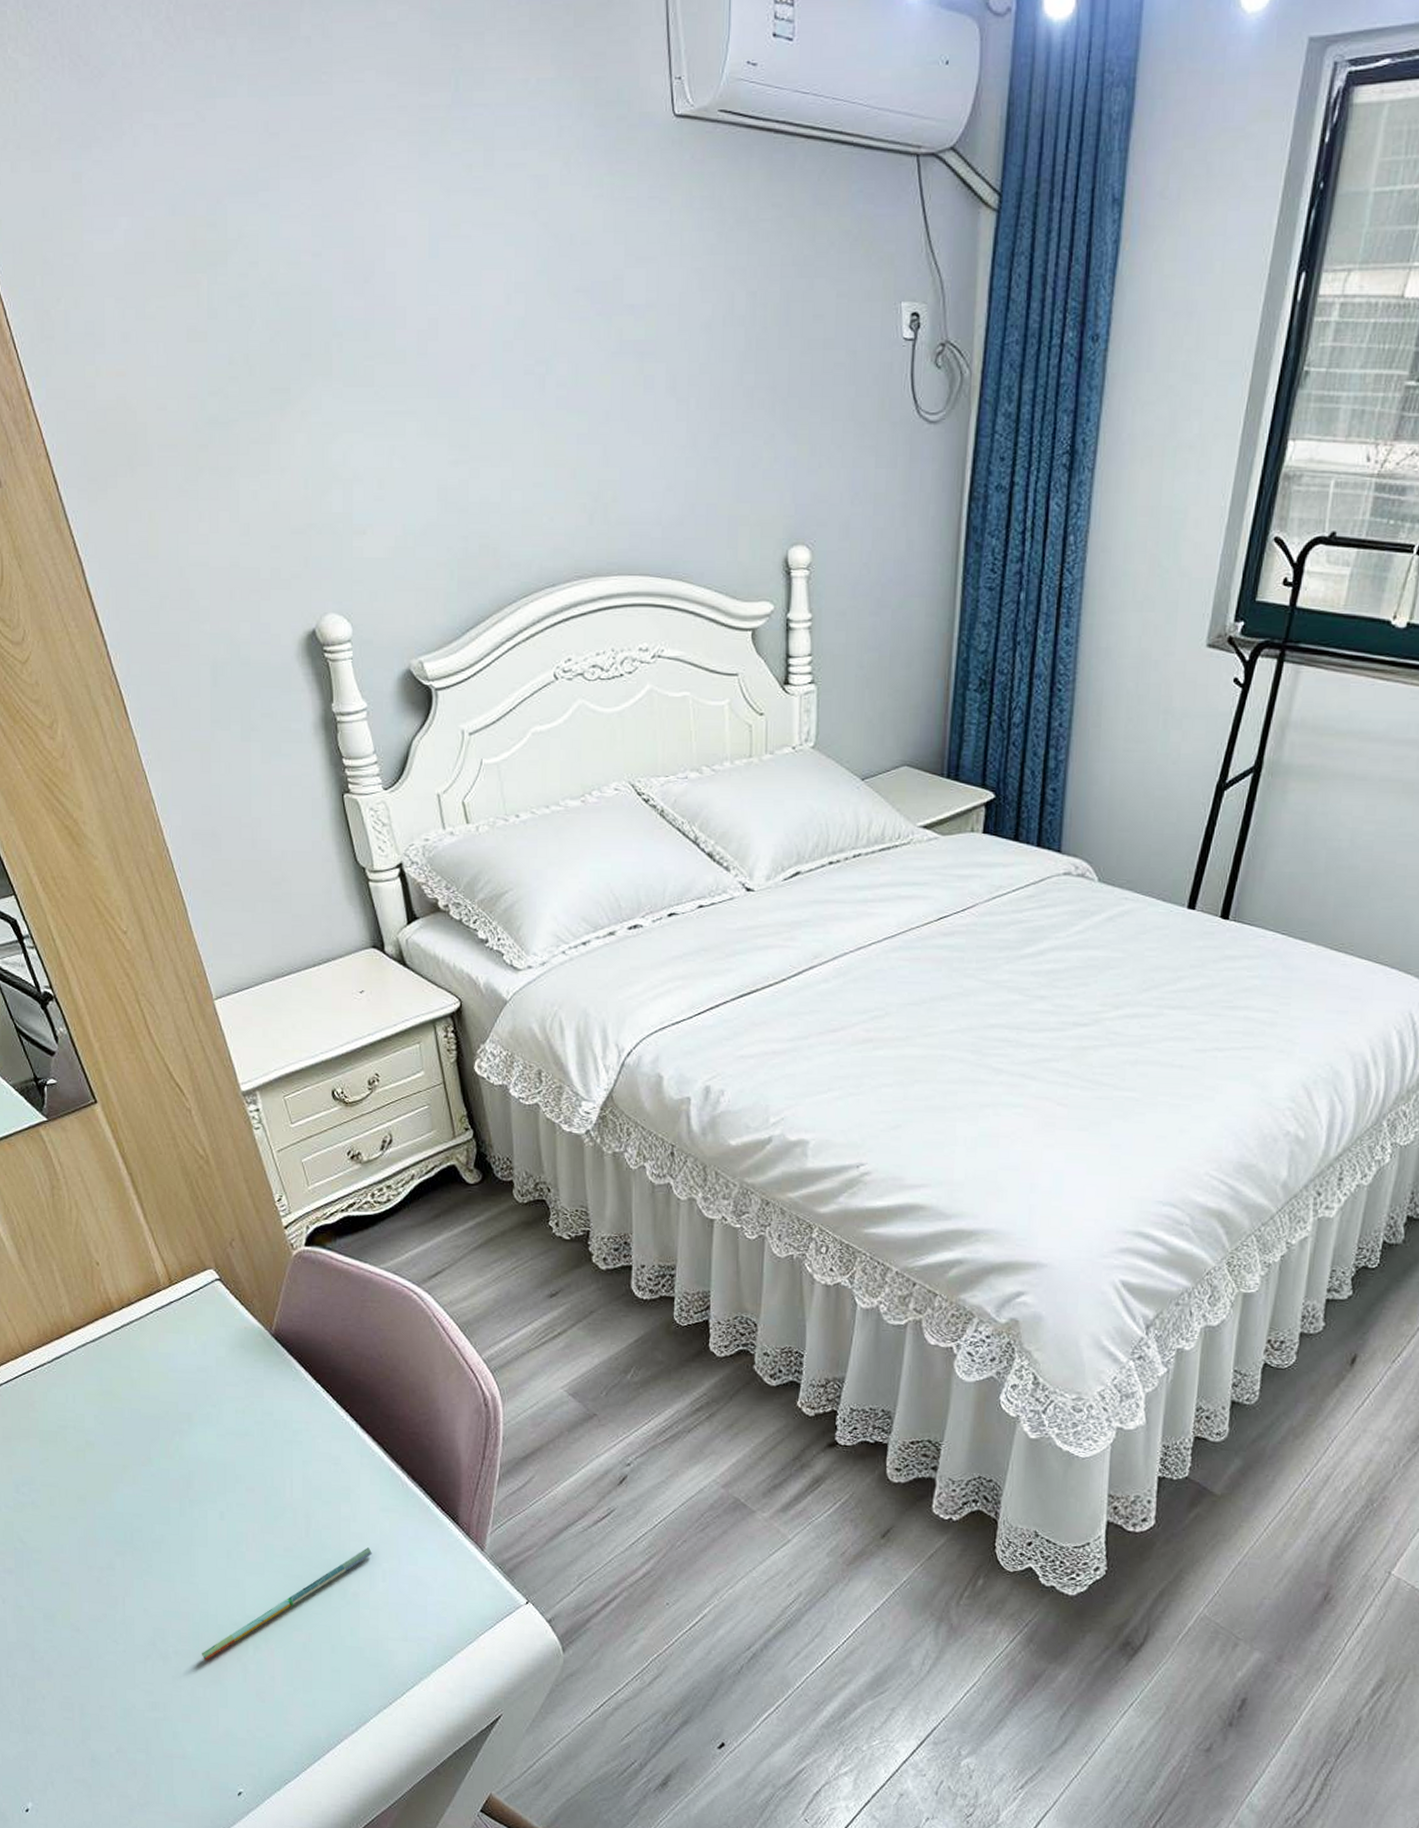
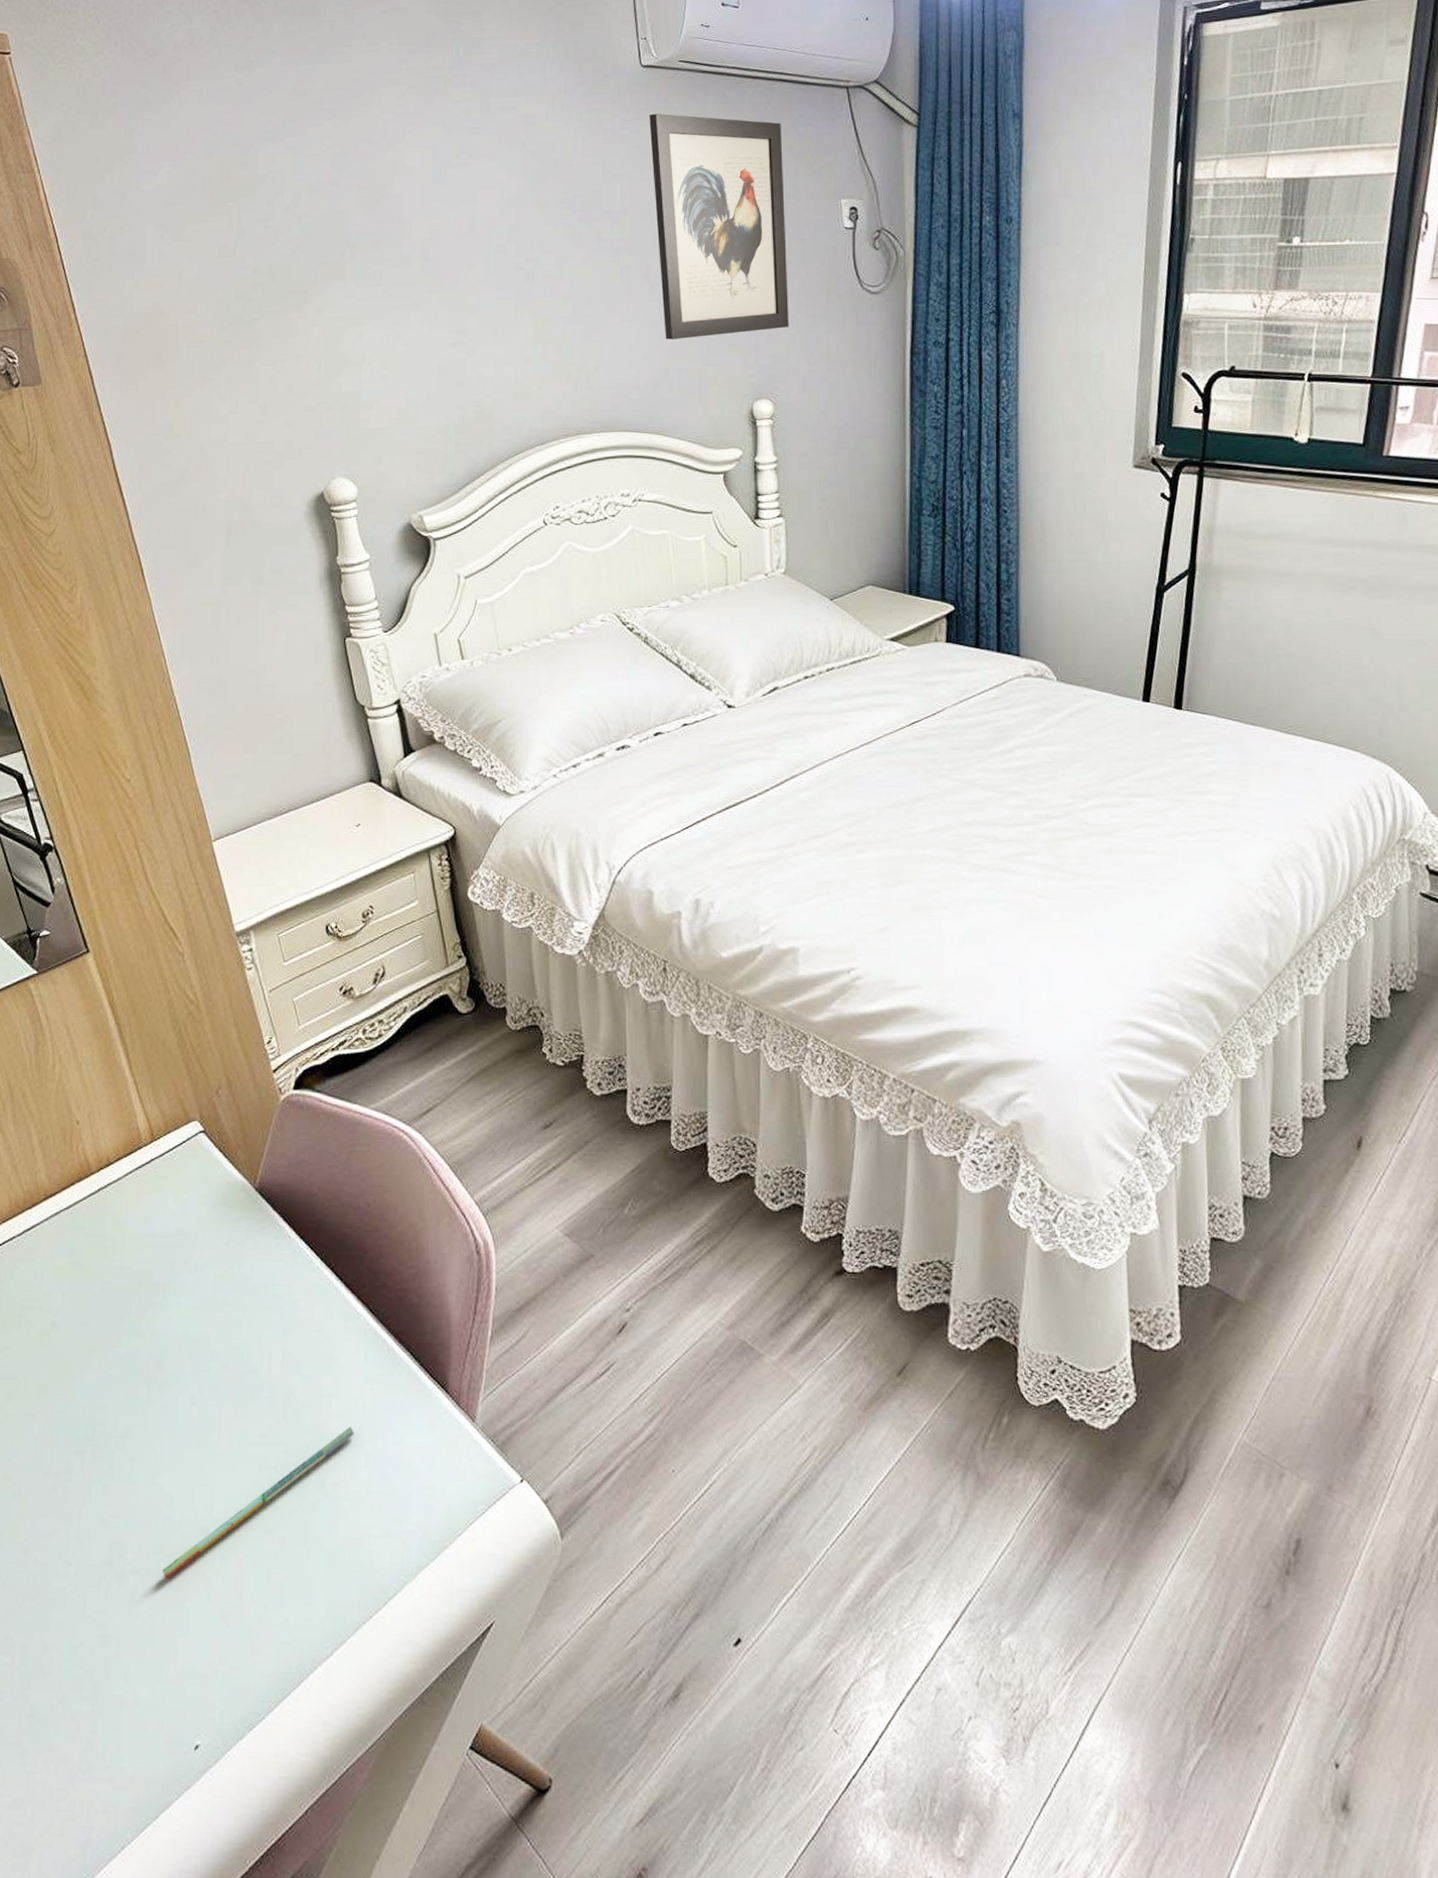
wall art: none [681,179,837,468] -> present [649,113,789,340]

